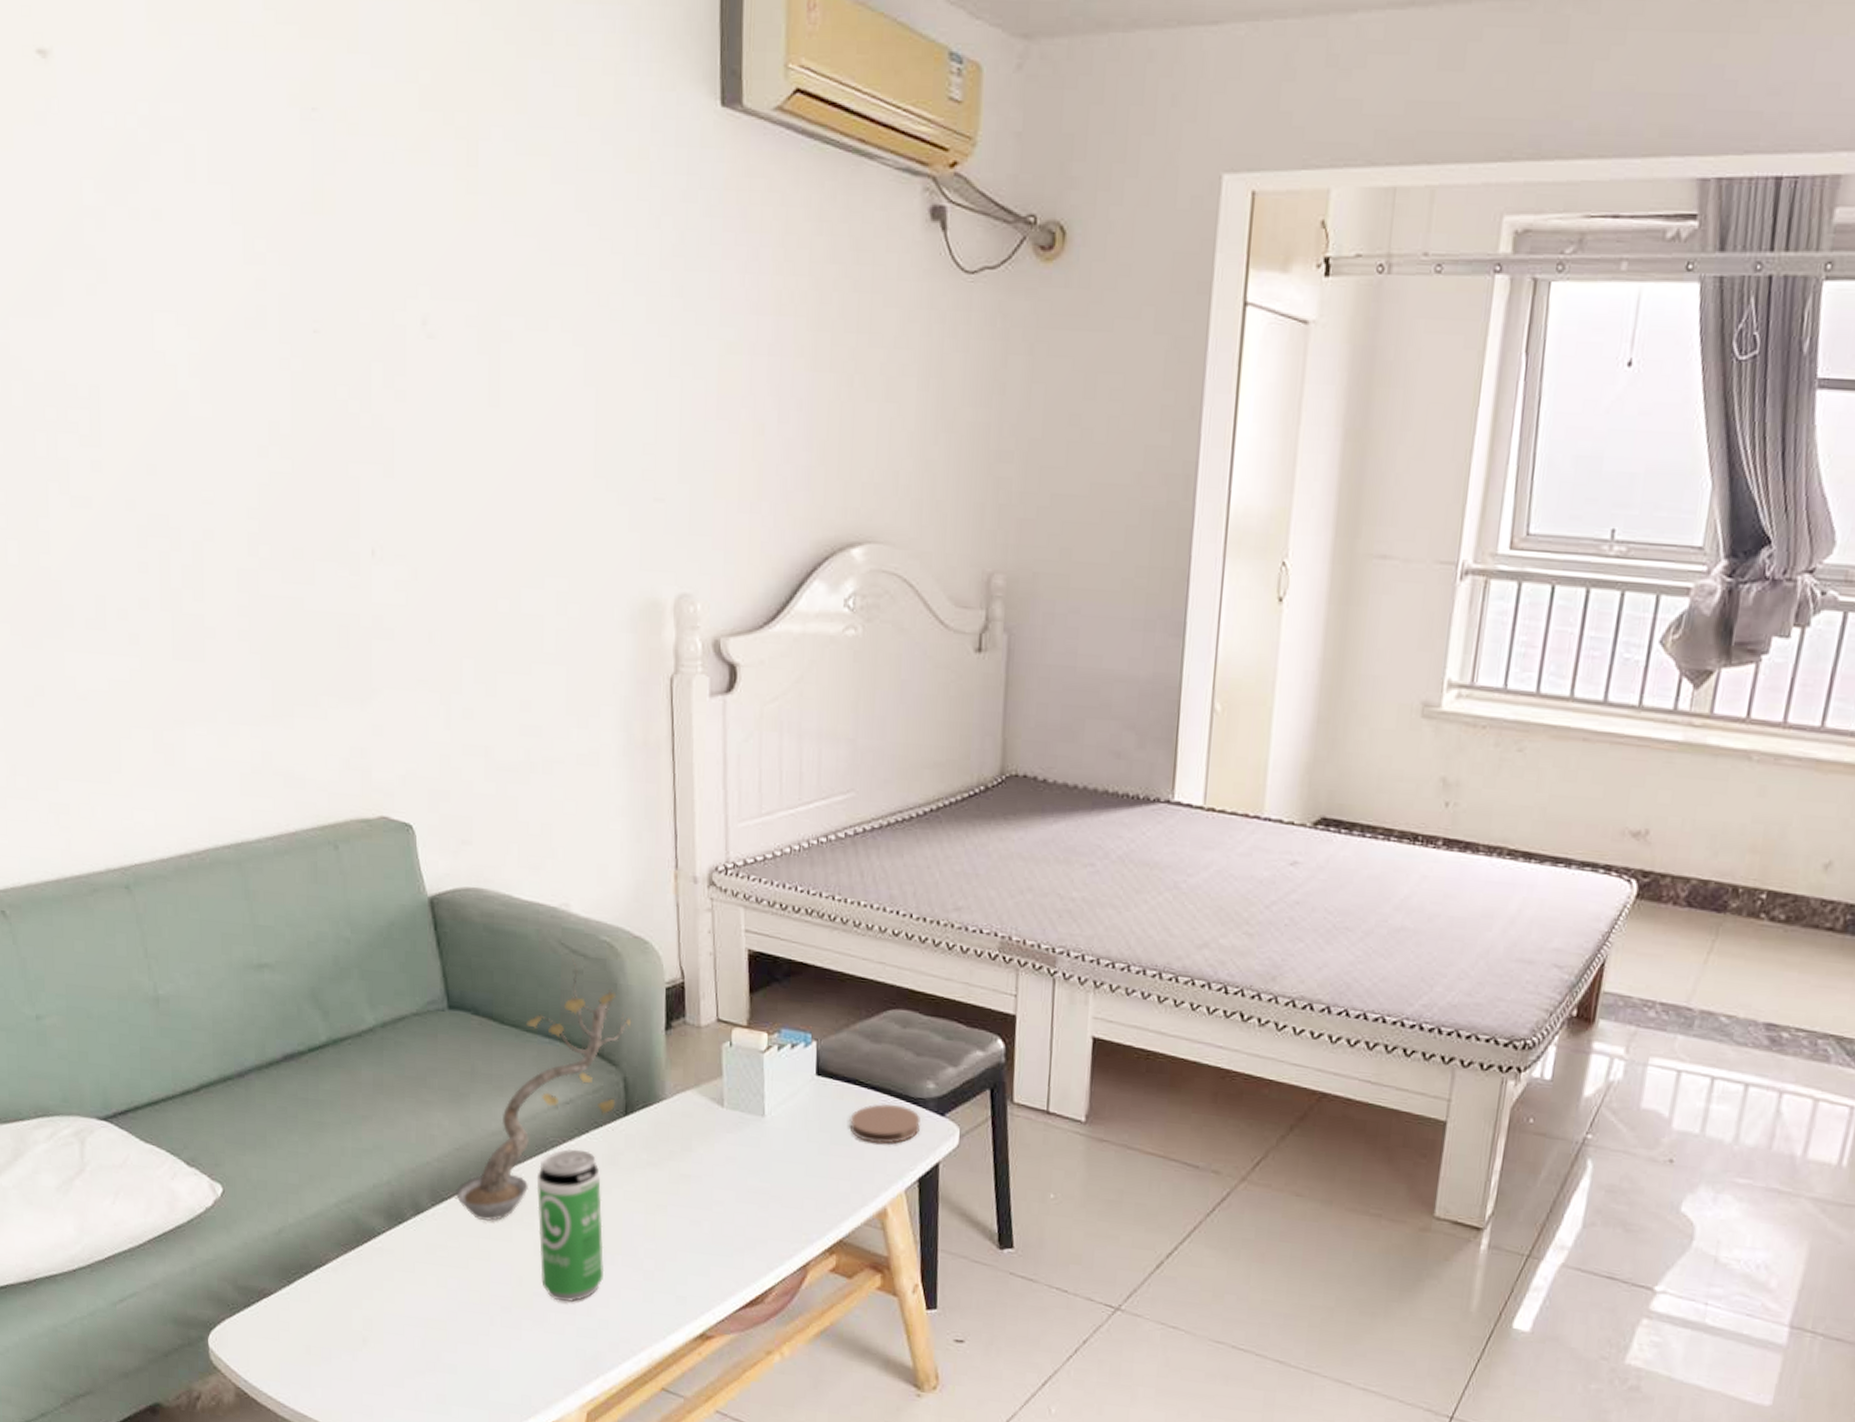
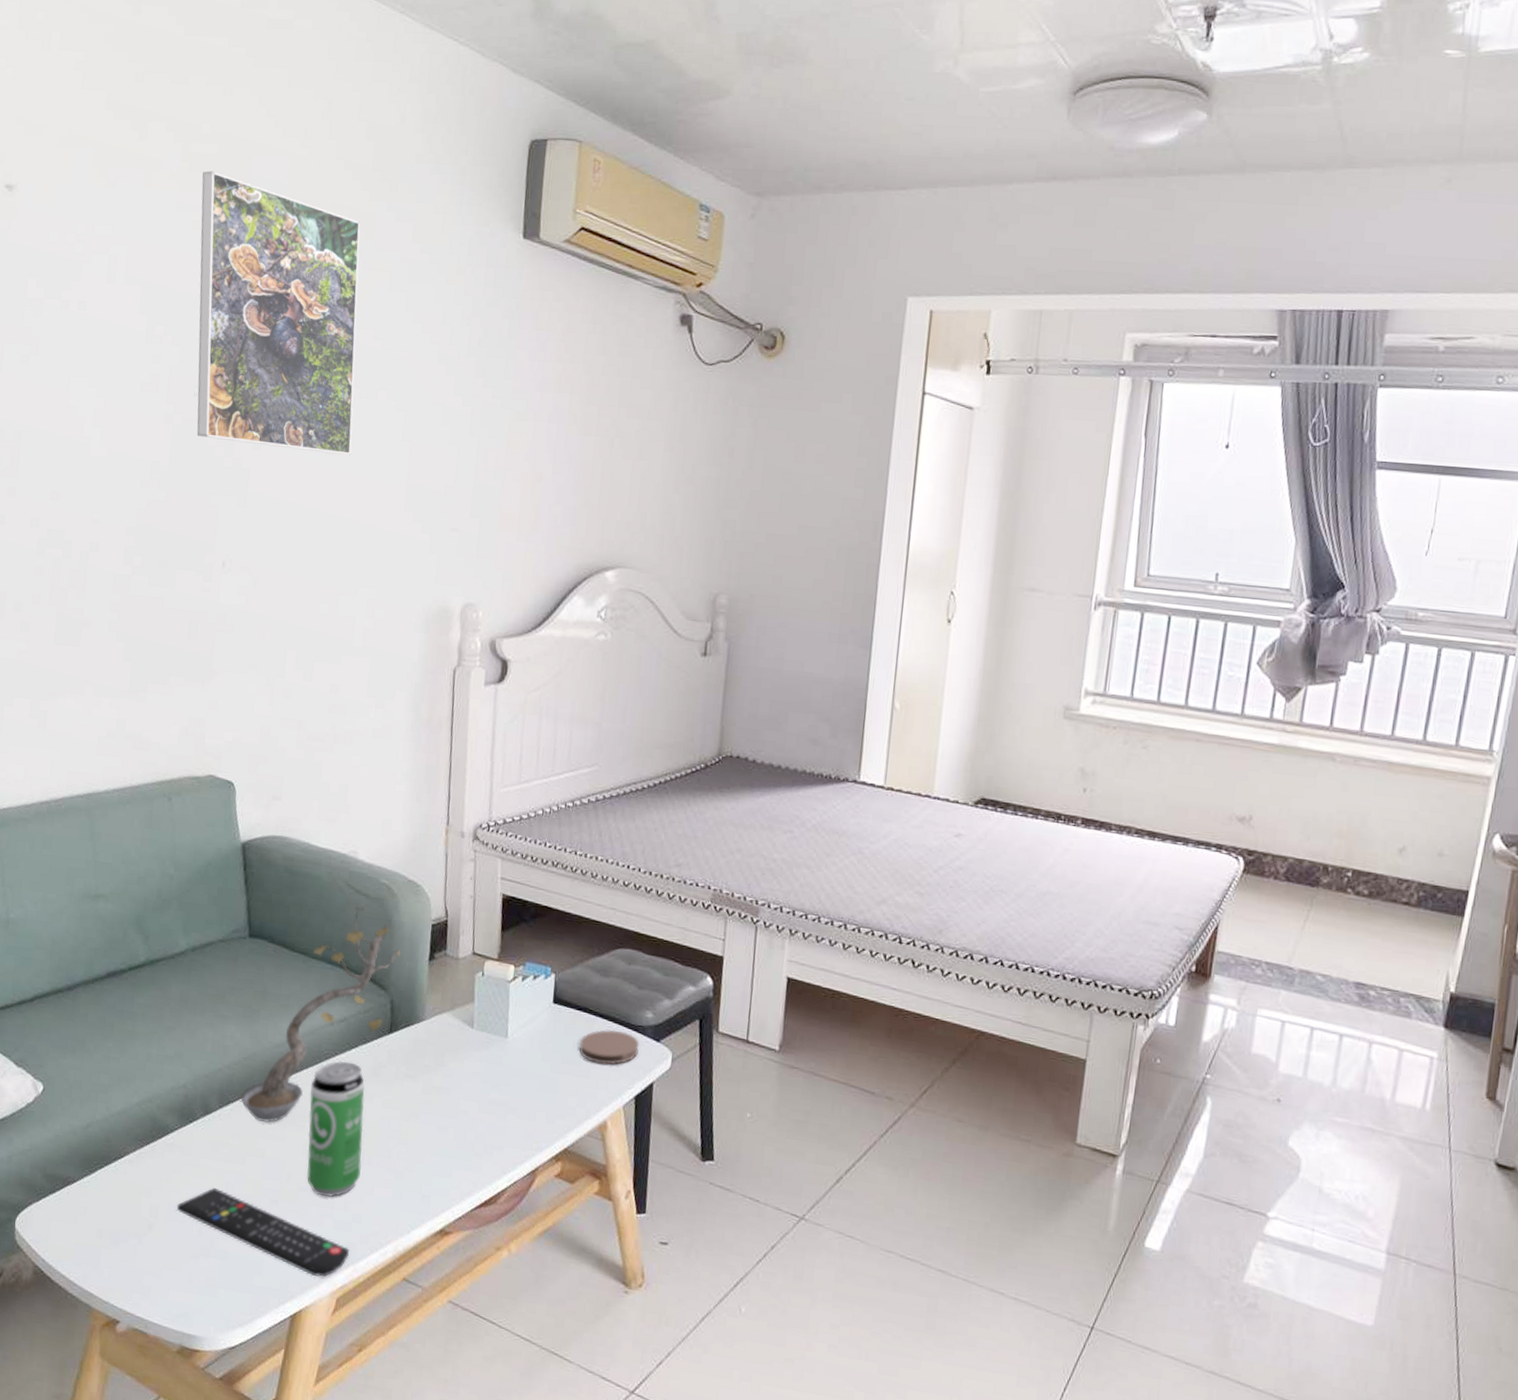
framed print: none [294,22,521,406] -> present [196,170,361,455]
remote control: none [394,1295,597,1390] -> present [177,1187,349,1277]

